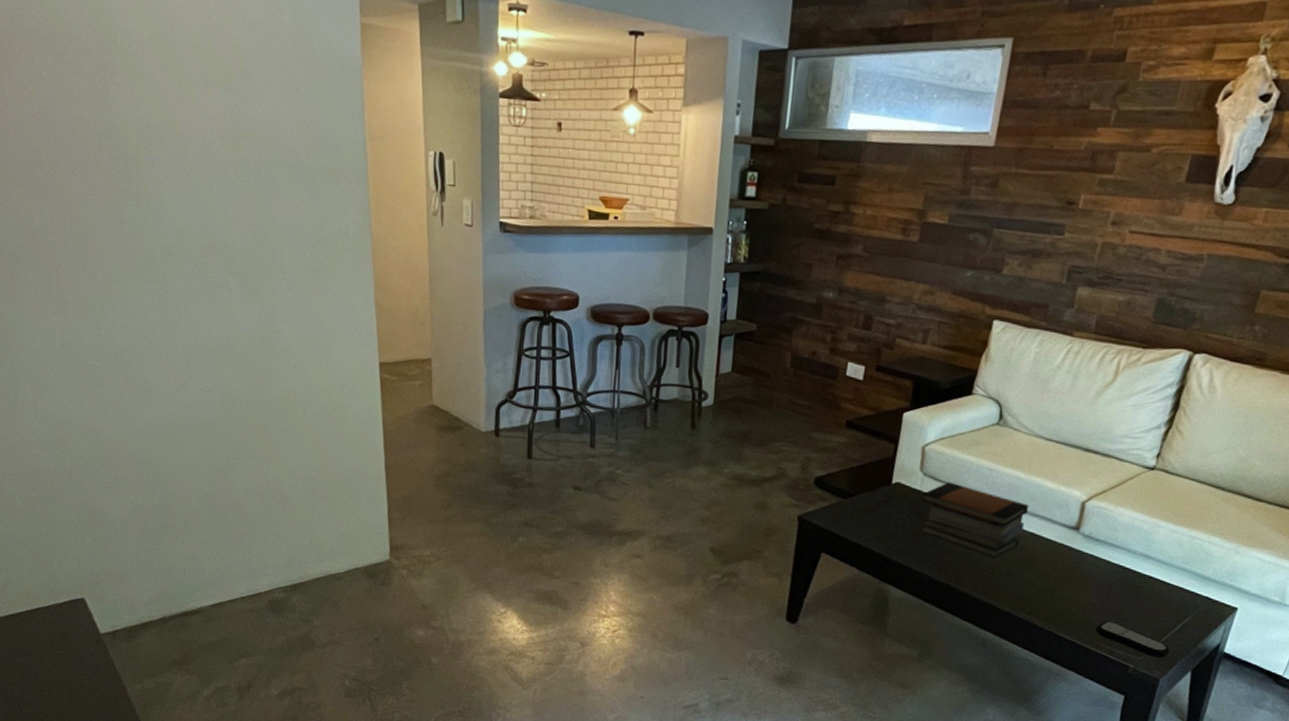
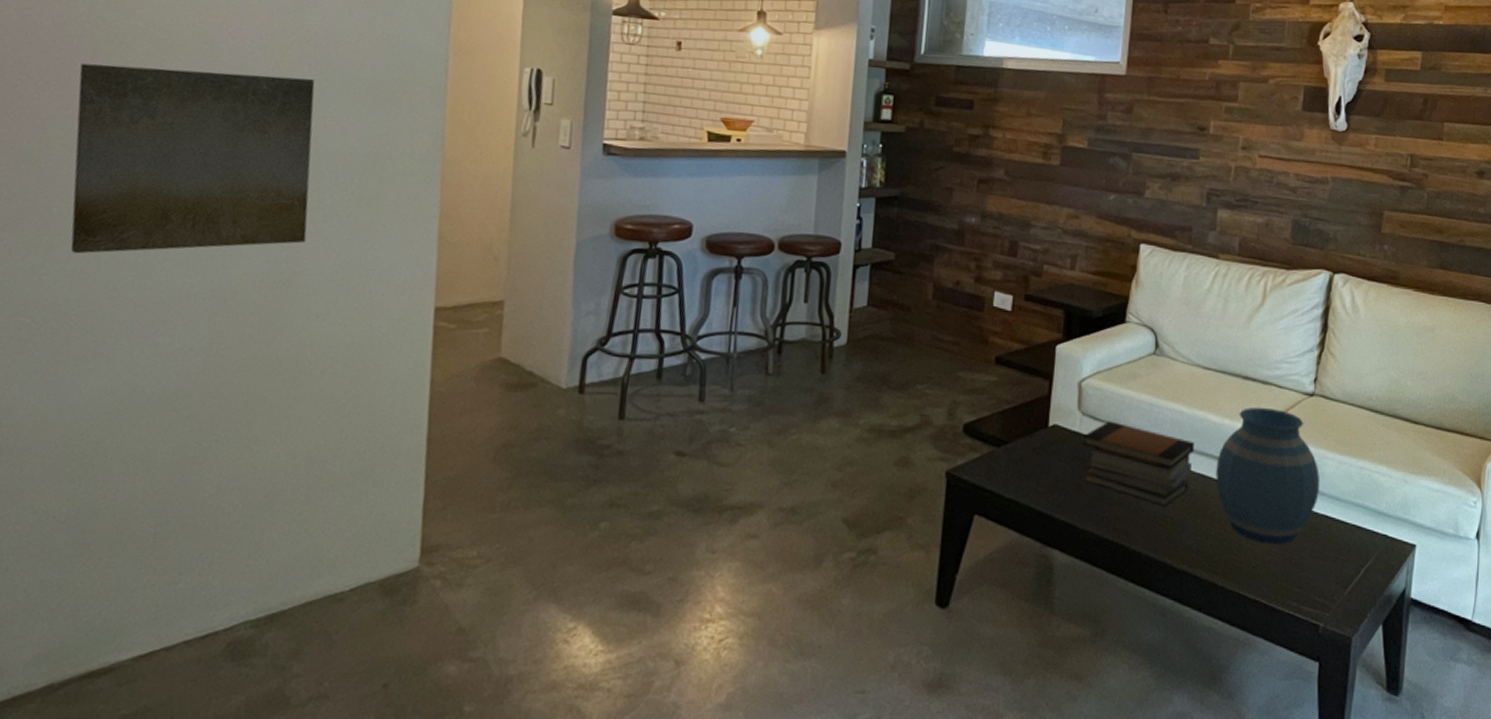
wall art: none [93,155,277,314] -> present [70,63,315,254]
vase: none [1045,477,1150,598] -> present [1215,407,1320,545]
remote control: present [1096,621,1170,658] -> none [1279,572,1357,612]

